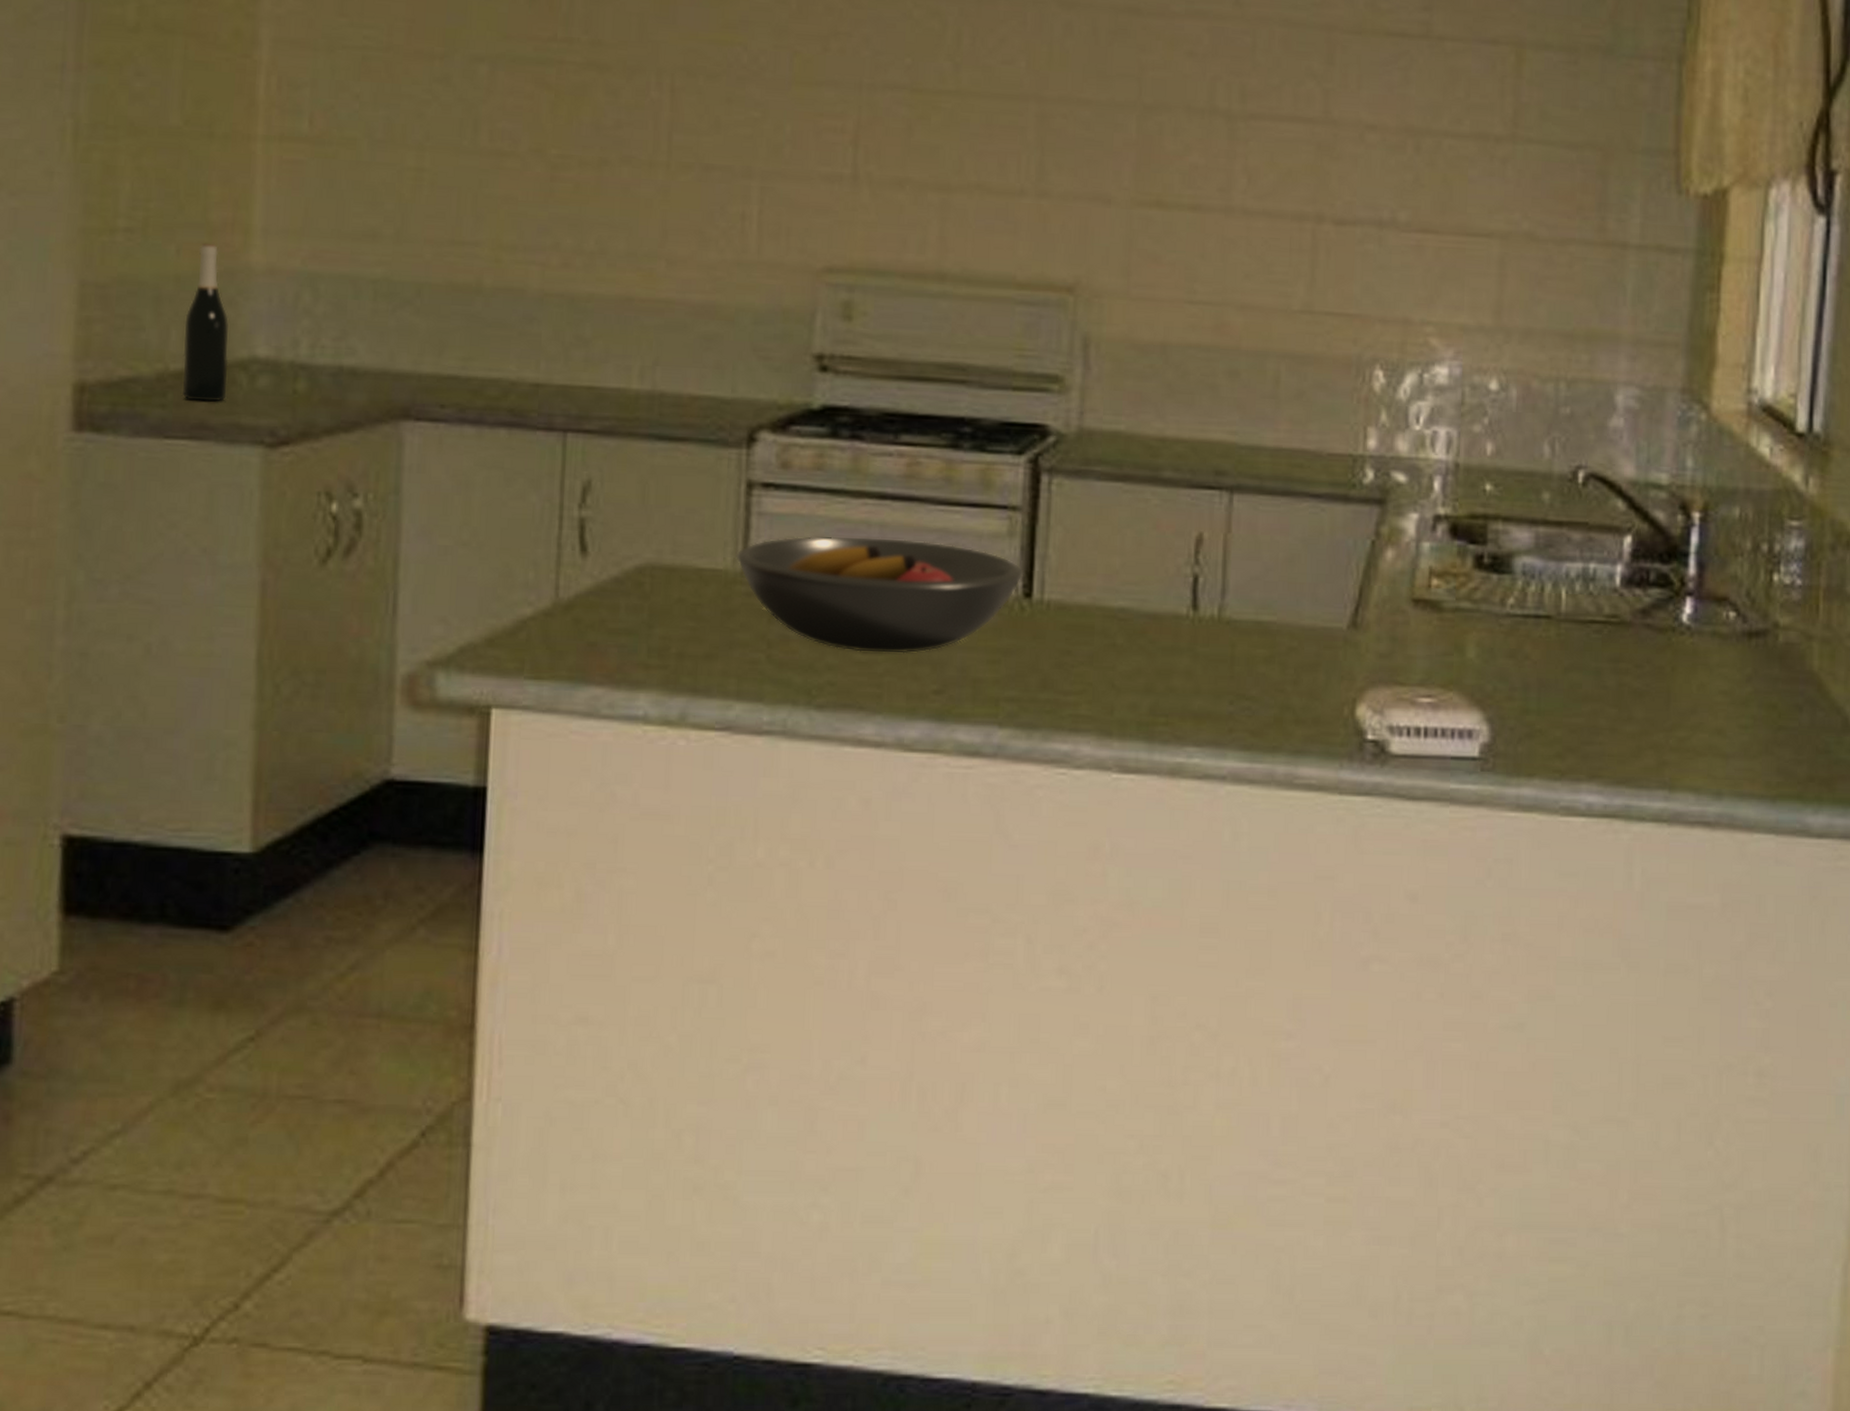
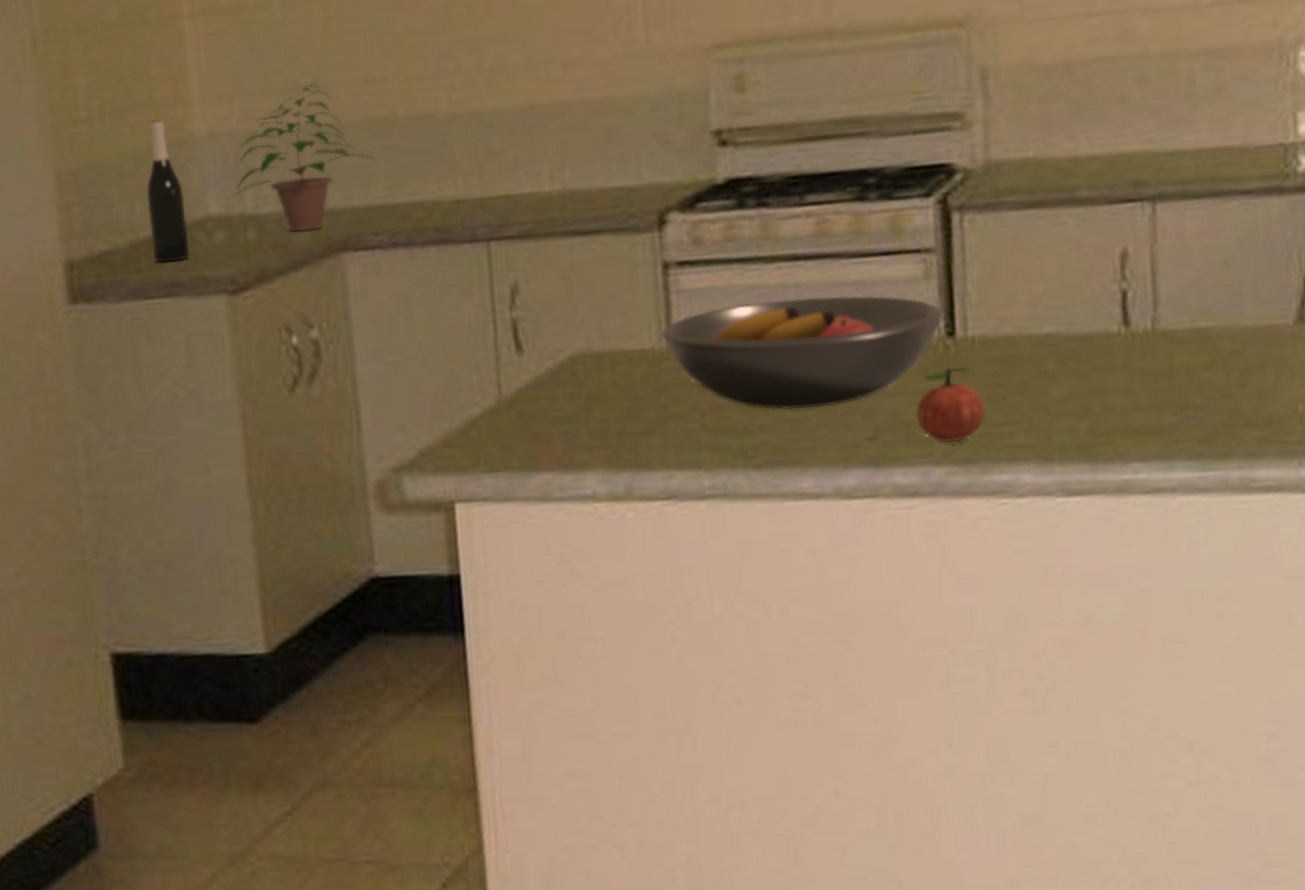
potted plant: none [277,234,454,392] -> present [226,82,376,233]
apple: none [984,629,1054,706] -> present [915,366,986,444]

